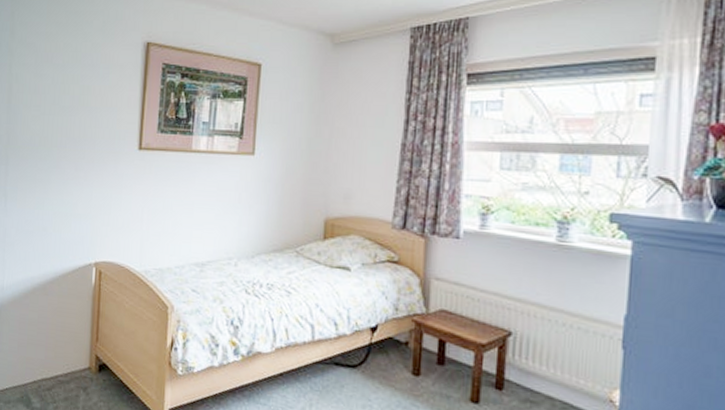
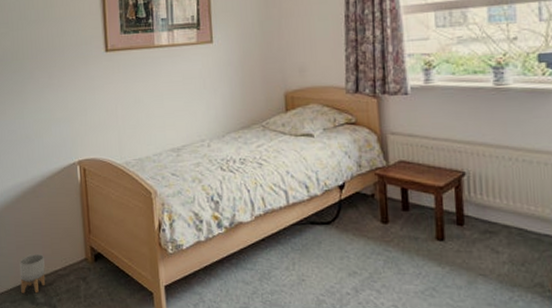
planter: none [17,355,46,397] -> present [19,254,46,294]

